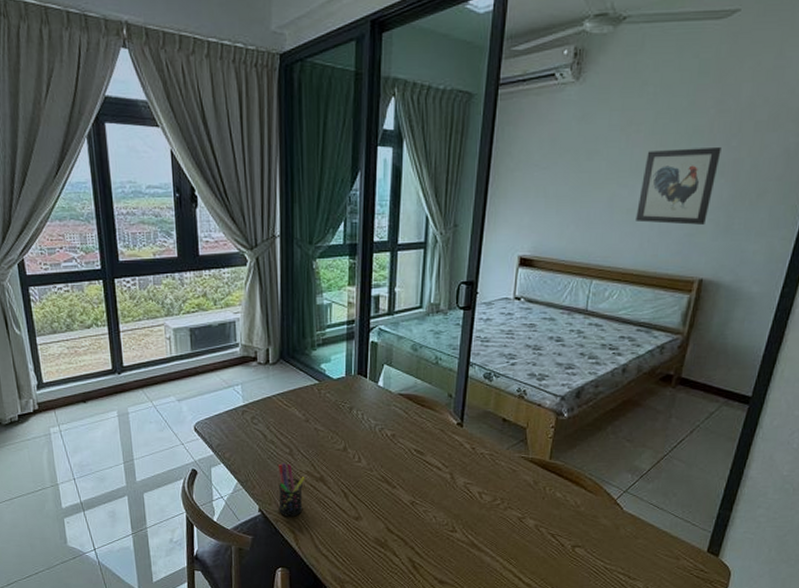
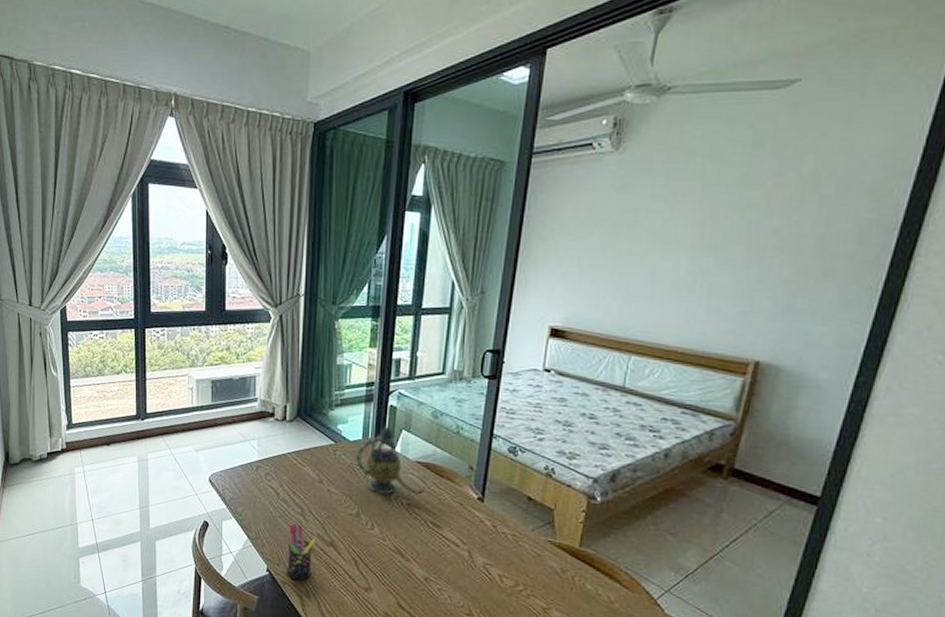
teapot: none [340,360,408,428] -> present [356,424,425,495]
wall art: present [636,147,721,225] -> none [681,221,780,303]

